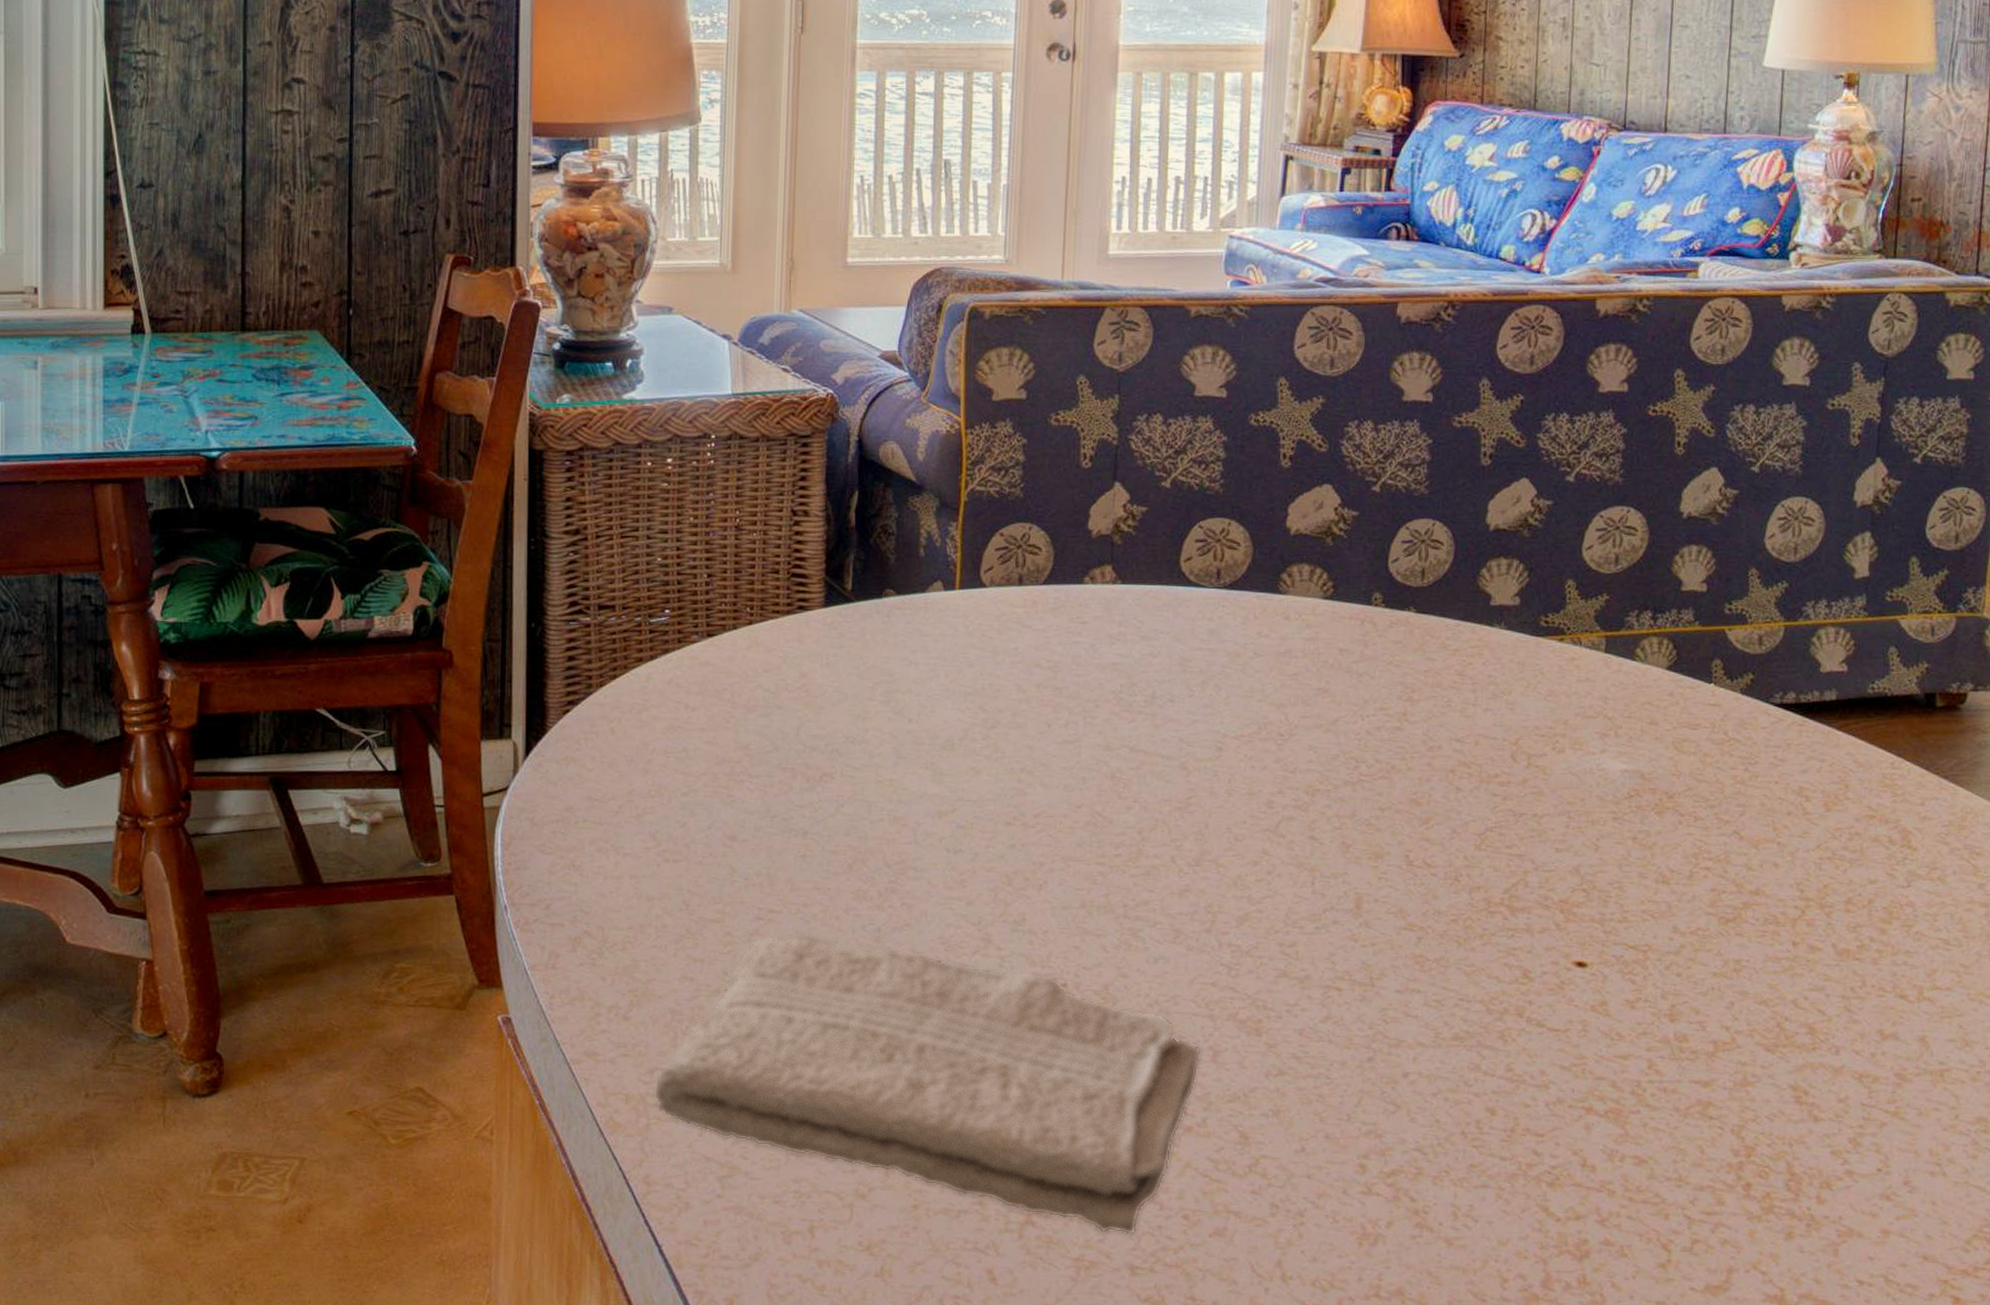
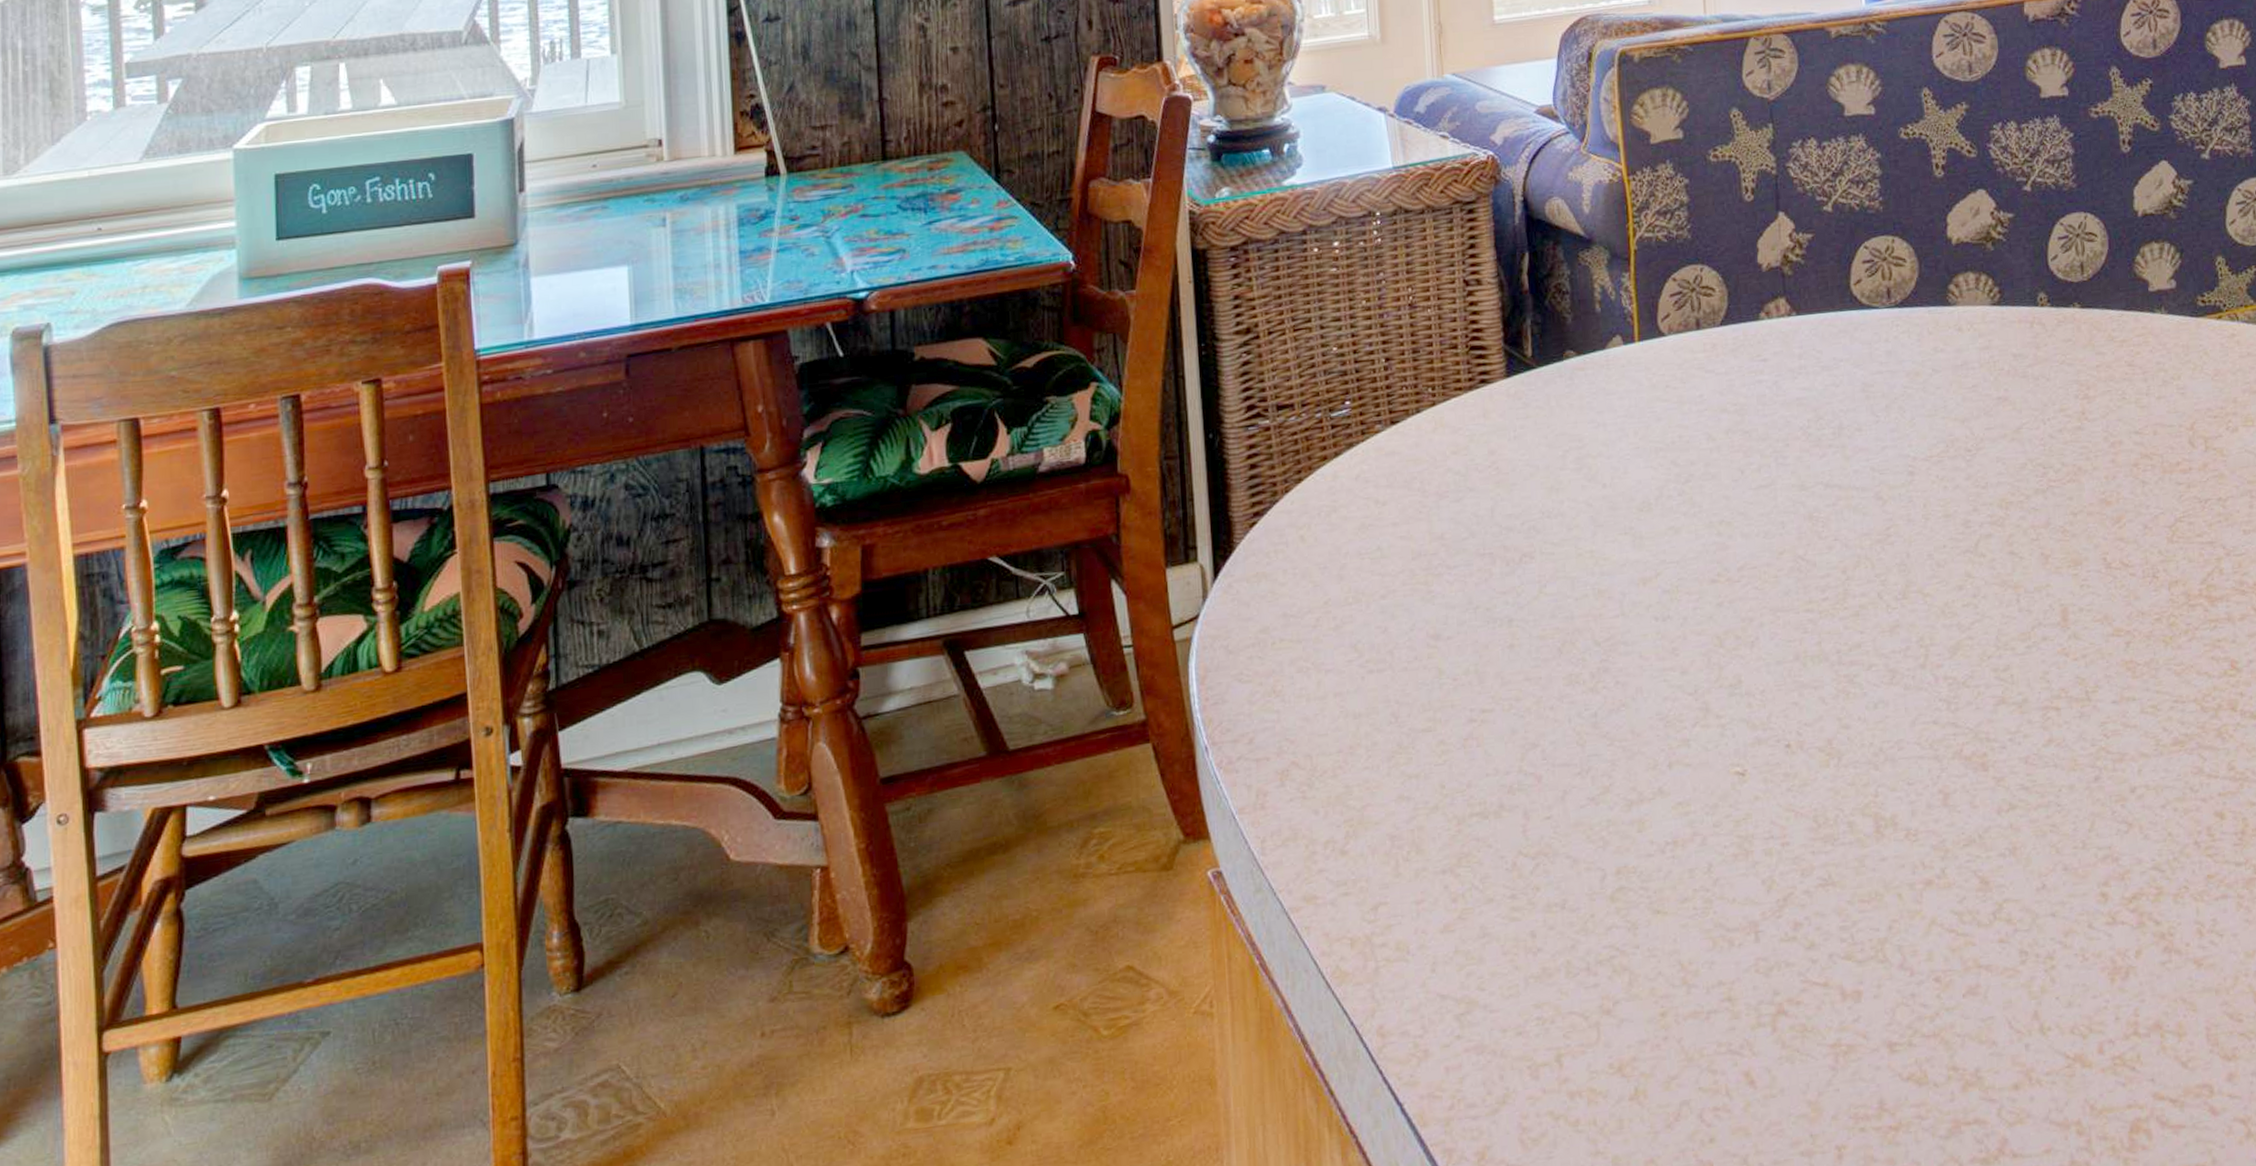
washcloth: present [654,931,1201,1236] -> none [1379,728,1932,1012]

